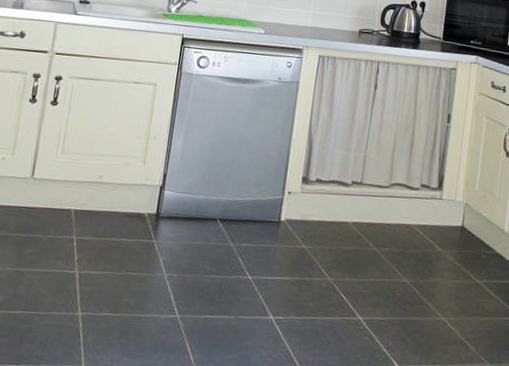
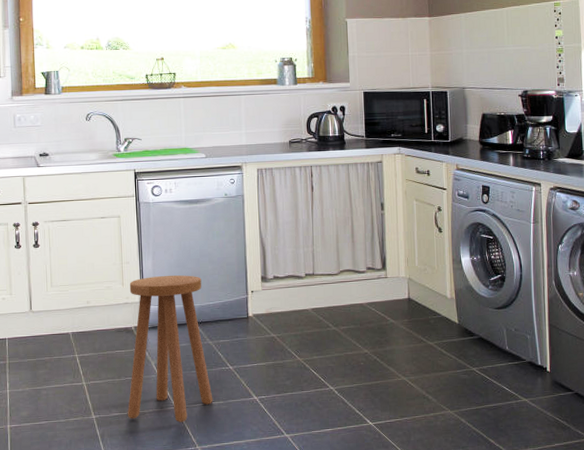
stool: none [120,158,235,335] -> present [128,275,213,422]

